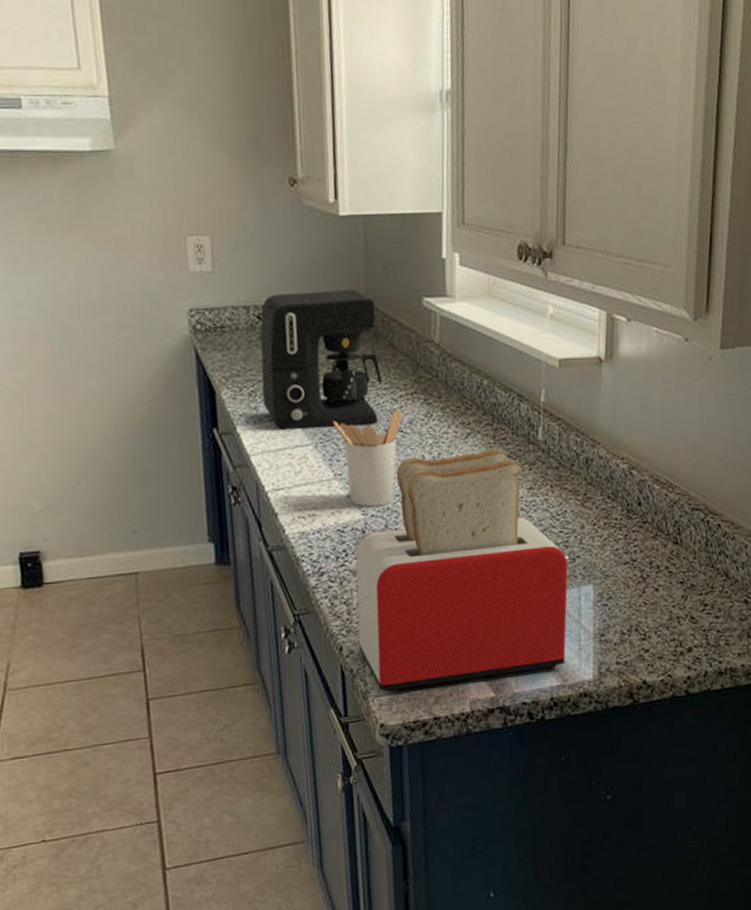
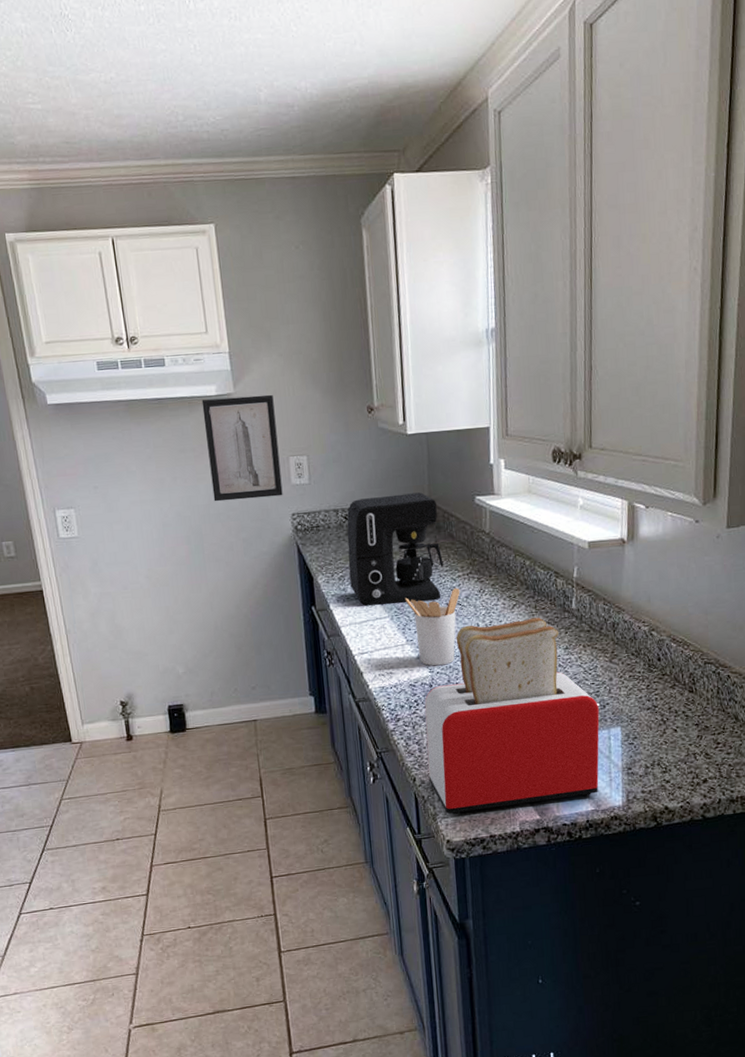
wall art: none [71,154,178,290] -> present [201,394,283,502]

